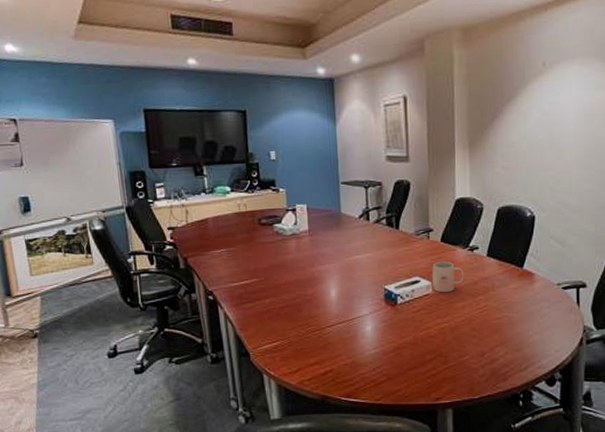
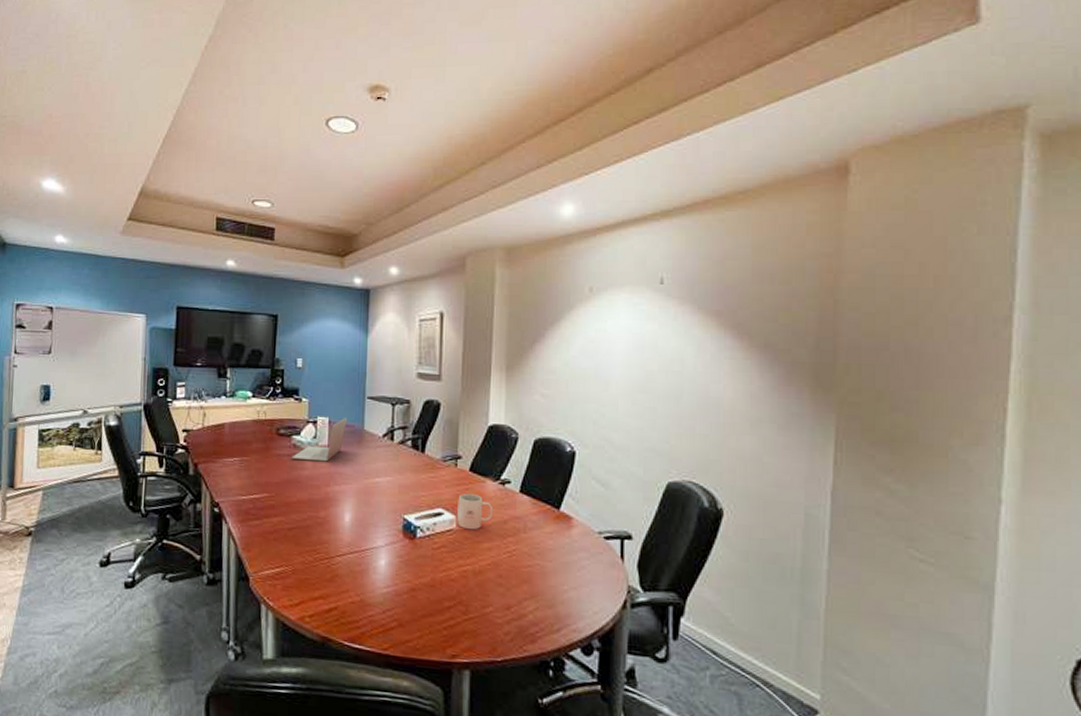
laptop: none [275,203,324,246] -> present [291,417,347,462]

